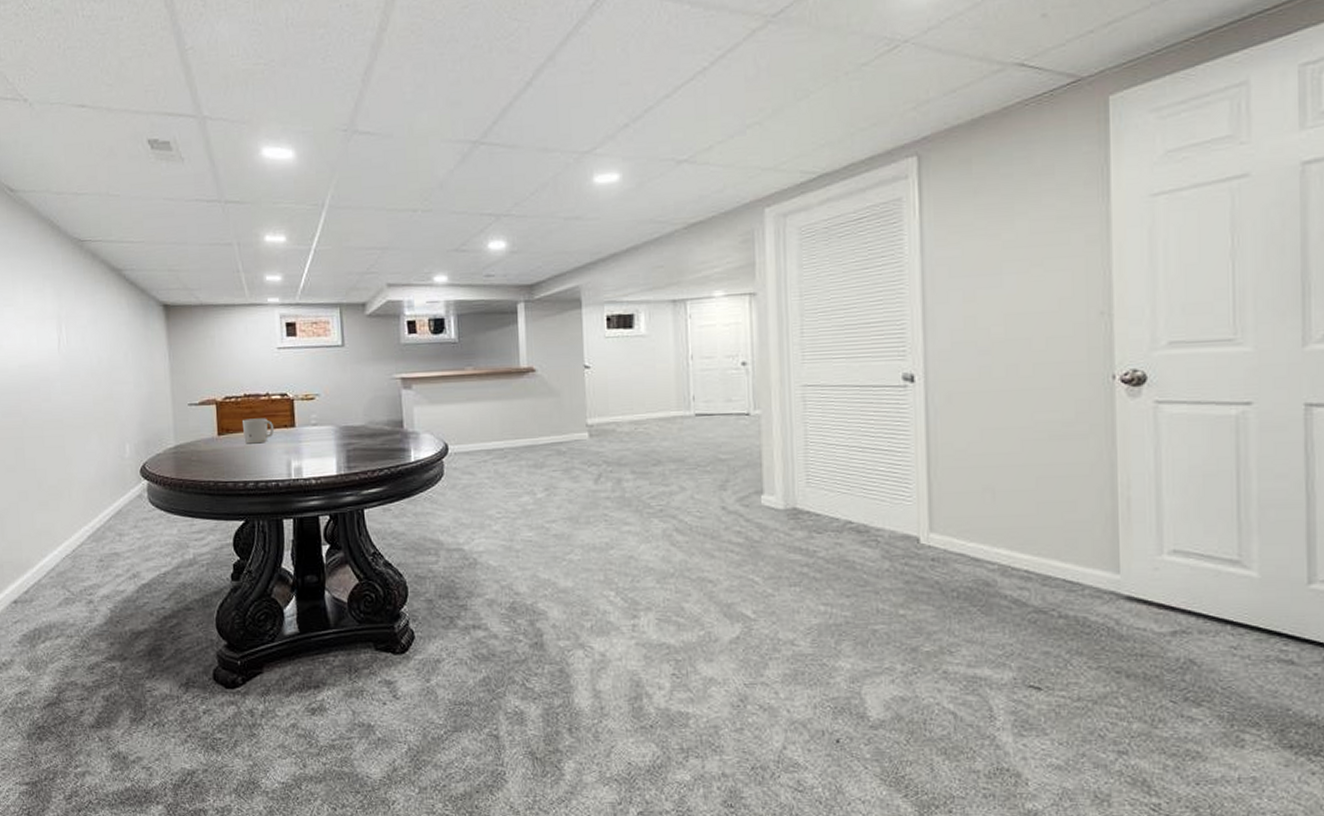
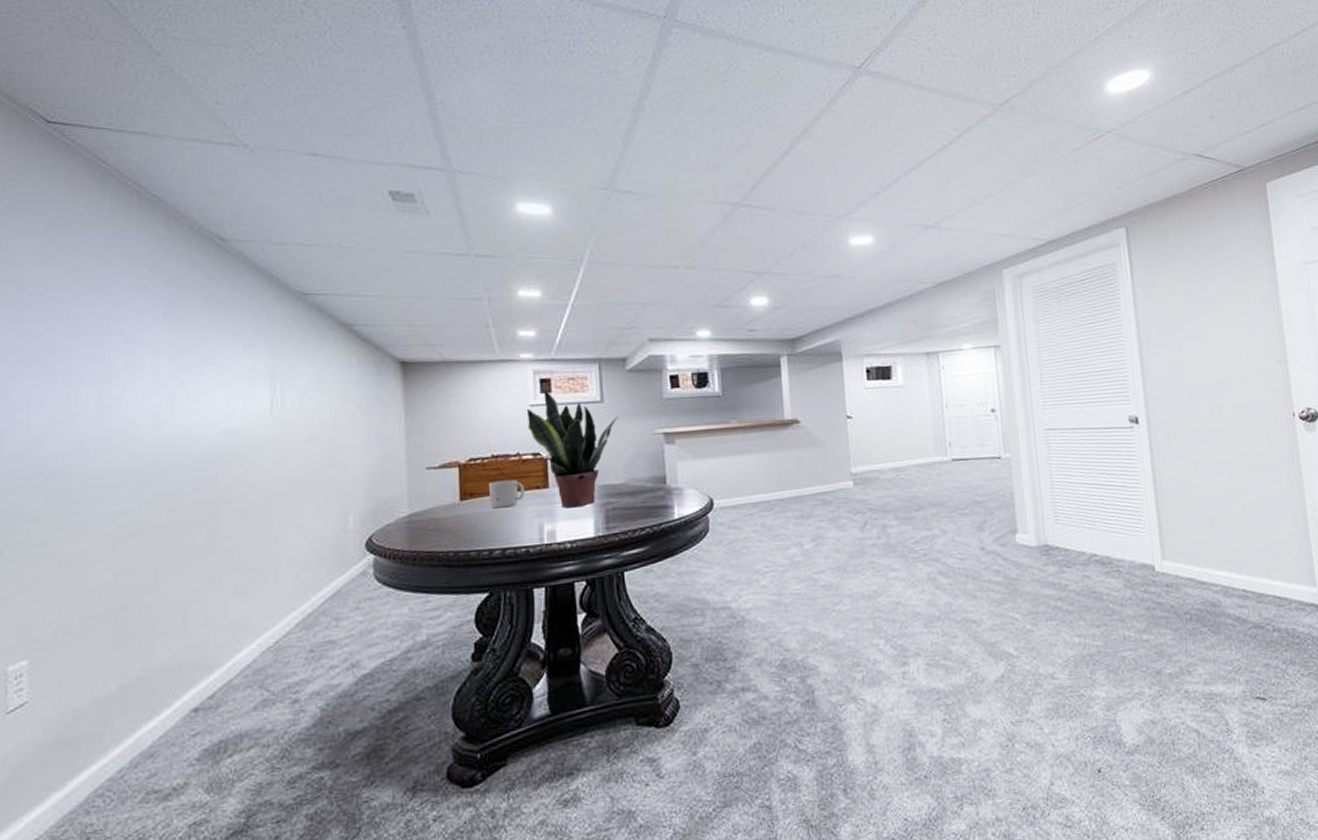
potted plant: none [275,332,358,447] -> present [527,389,618,508]

